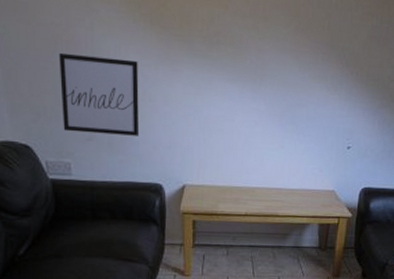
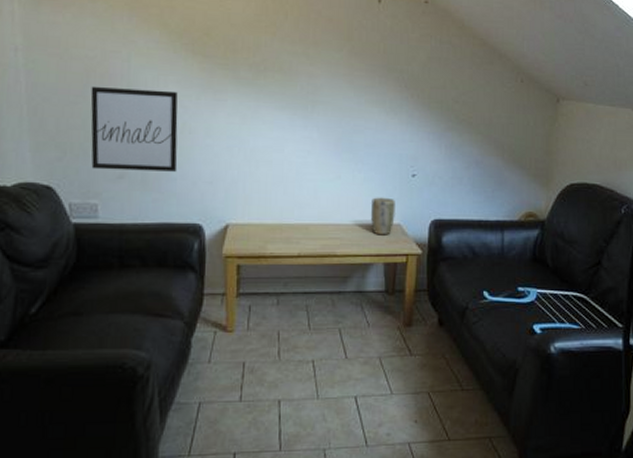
plant pot: none [309,166,331,200] -> present [371,197,395,235]

